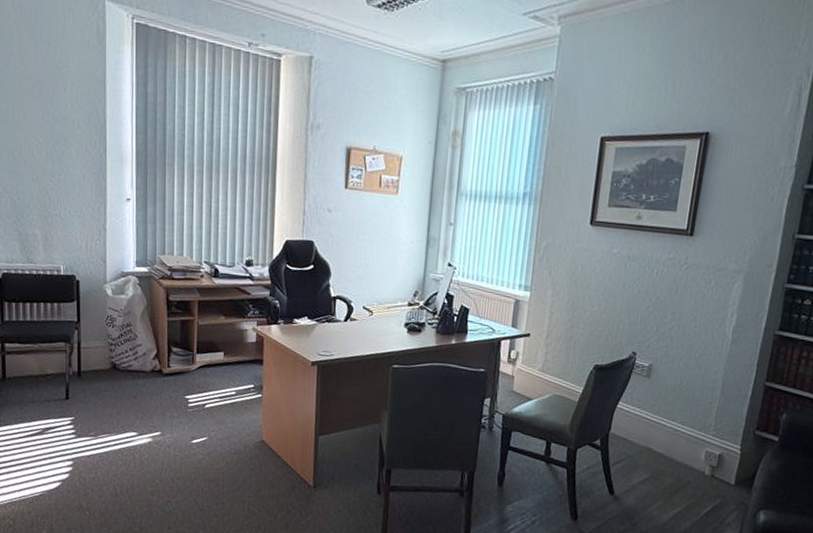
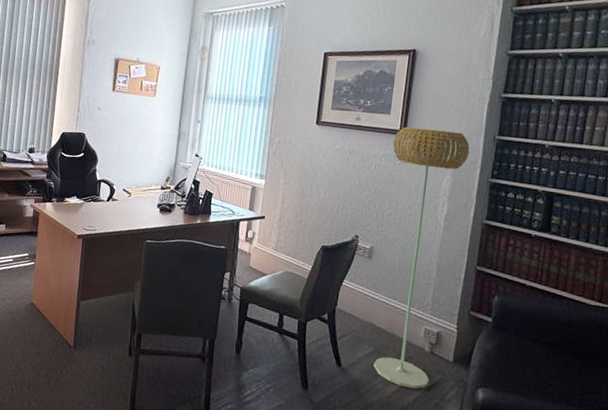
floor lamp: none [649,225,765,515] -> present [373,126,470,389]

